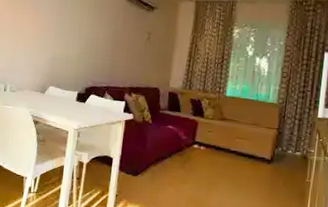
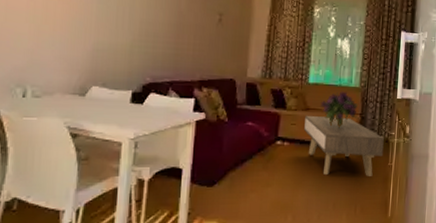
coffee table: none [219,124,302,189] -> present [303,115,384,176]
bouquet: none [237,105,276,140] -> present [321,91,359,128]

